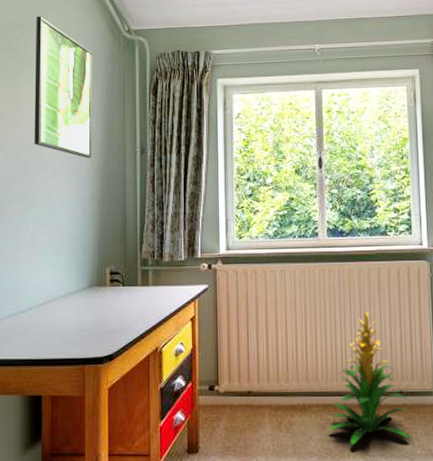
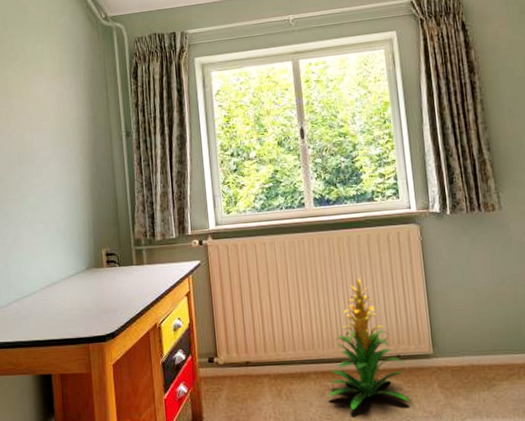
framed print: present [34,16,93,159] -> none [17,11,80,146]

